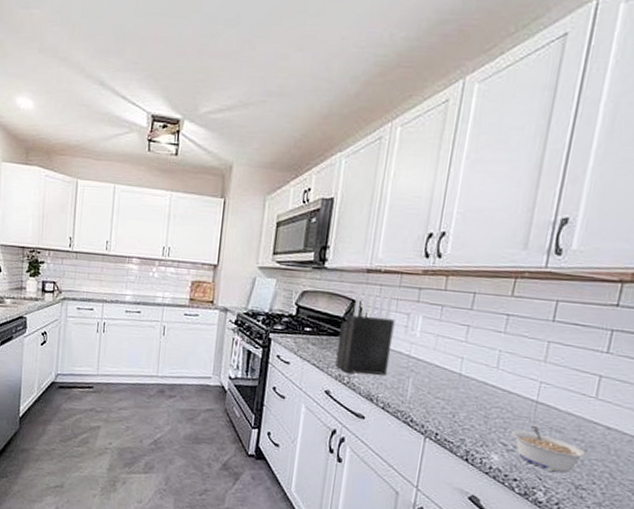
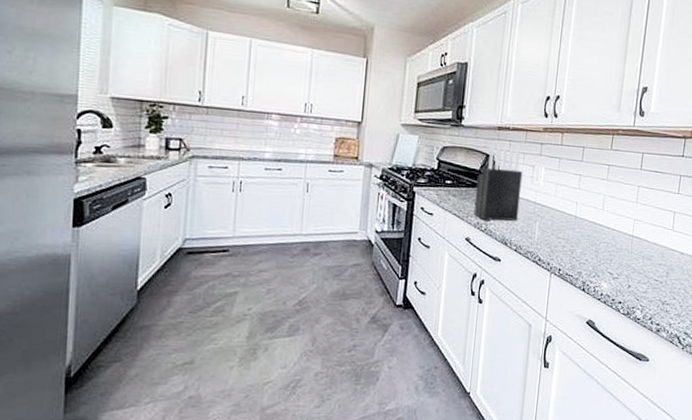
legume: present [511,426,588,473] -> none [615,256,669,292]

